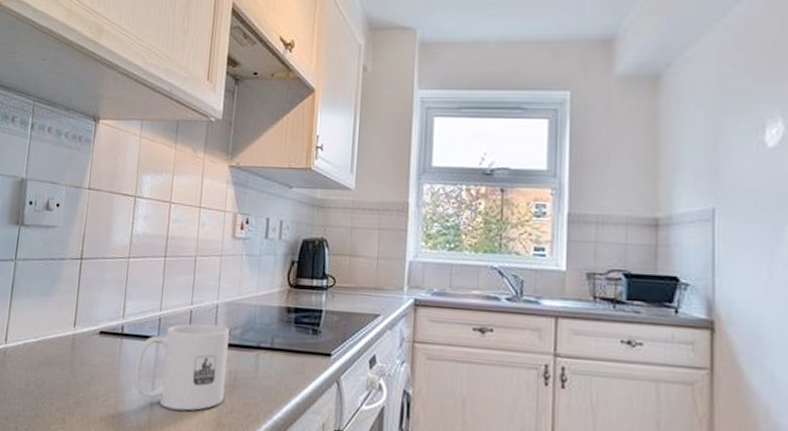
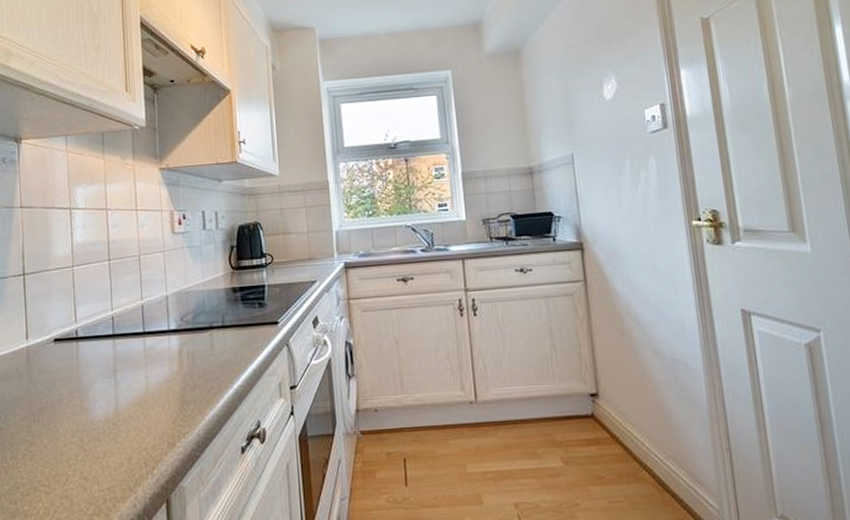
mug: present [133,323,229,411] -> none [94,313,185,398]

